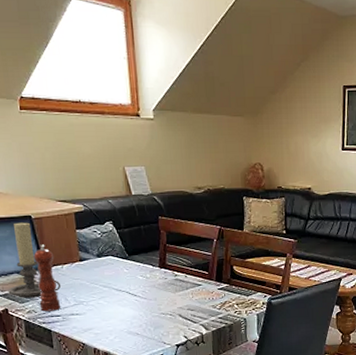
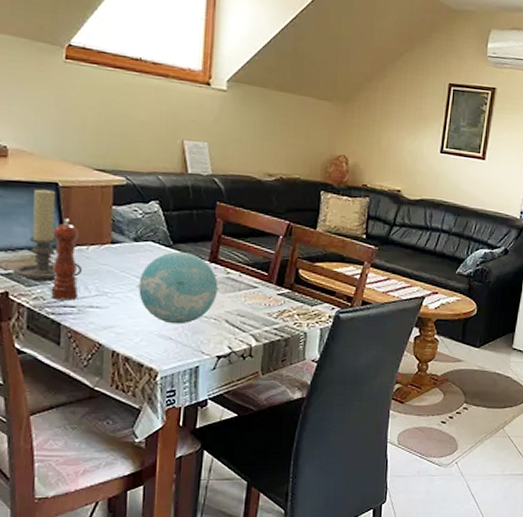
decorative ball: none [104,261,171,322] -> present [136,251,219,324]

